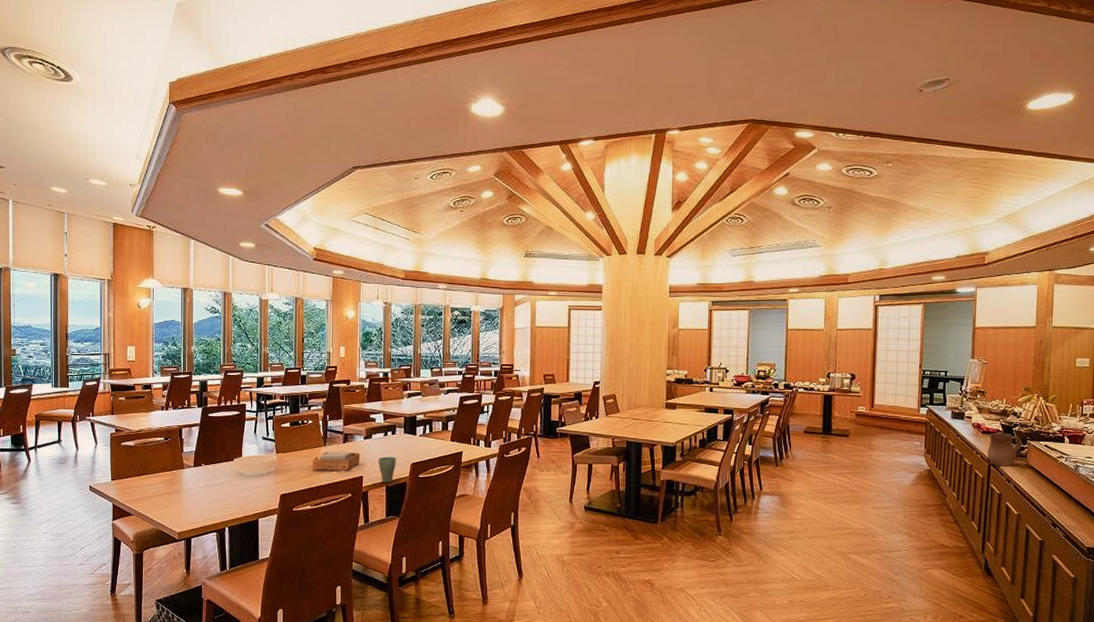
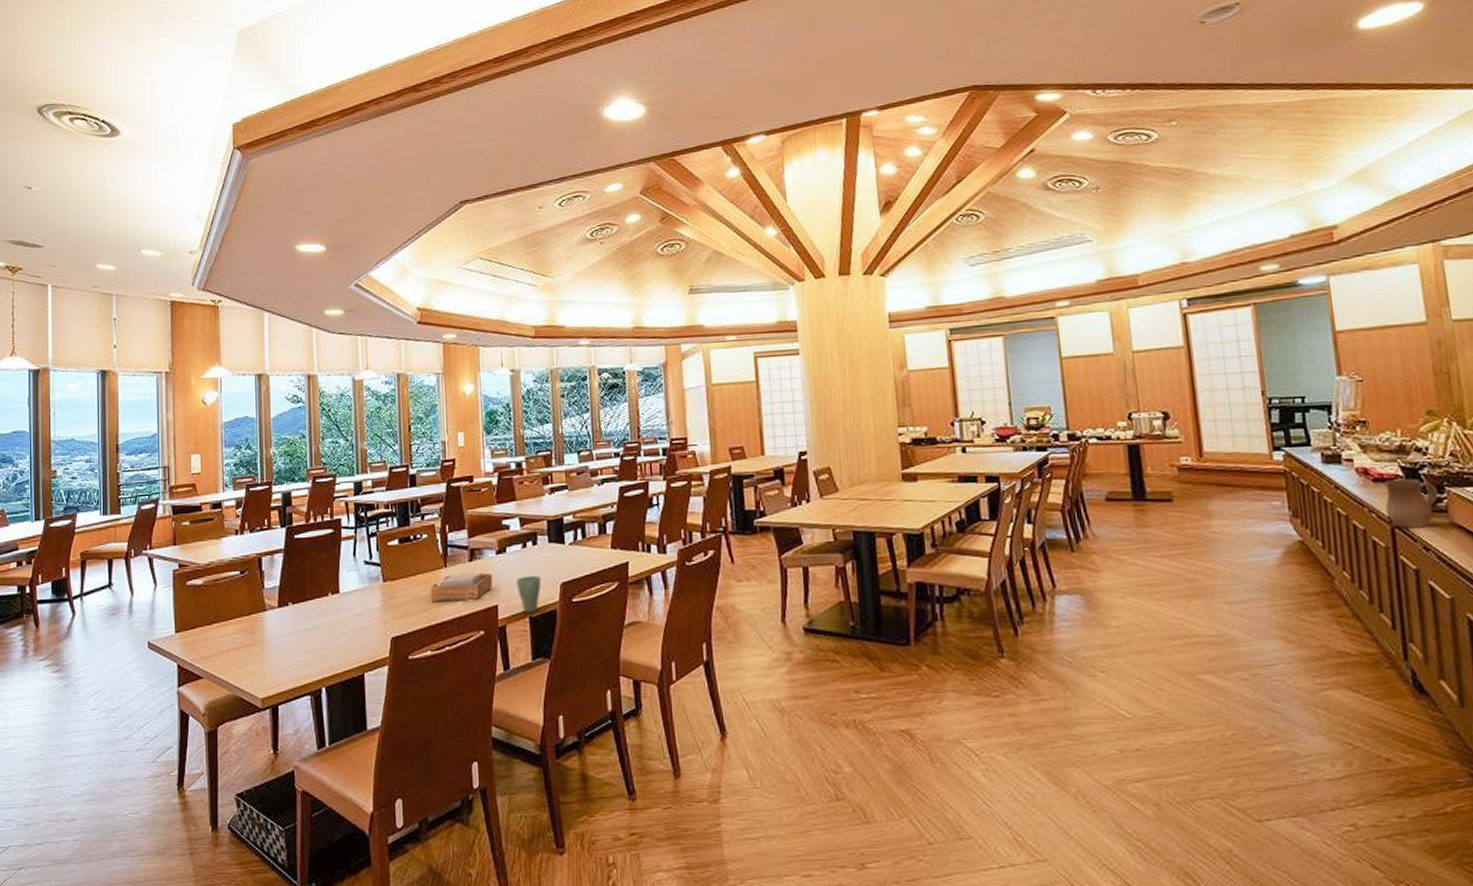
bowl: present [233,454,278,476] -> none [328,584,385,615]

